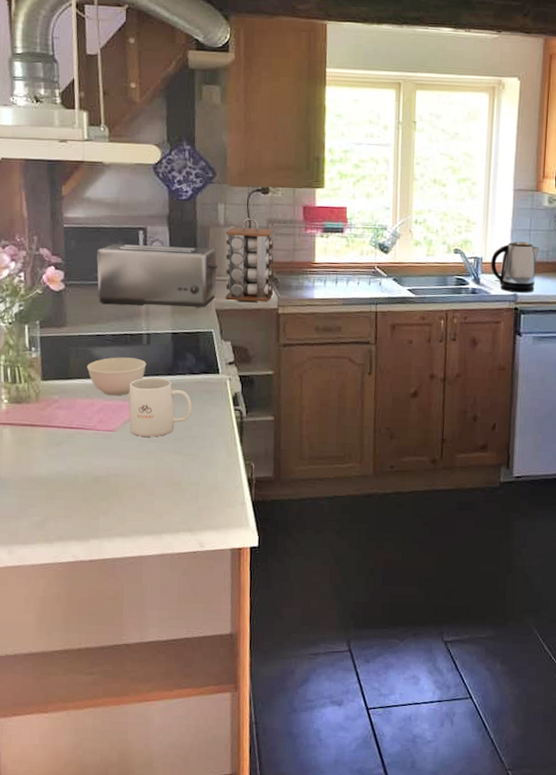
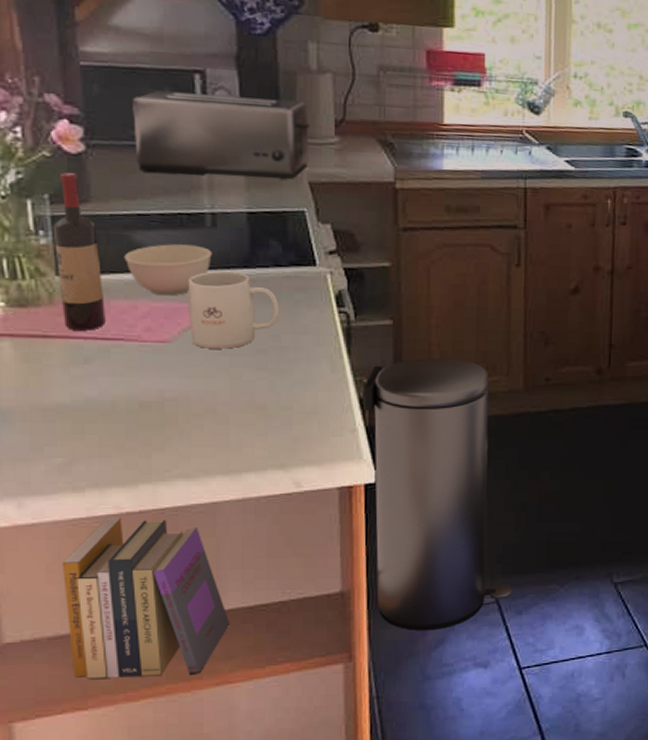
books: none [36,564,149,693] -> present [63,517,230,679]
wine bottle: none [40,304,73,422] -> present [52,172,106,331]
spice rack: present [225,218,274,303] -> none [319,62,388,174]
pedal bin: none [250,447,362,670] -> present [362,358,512,630]

